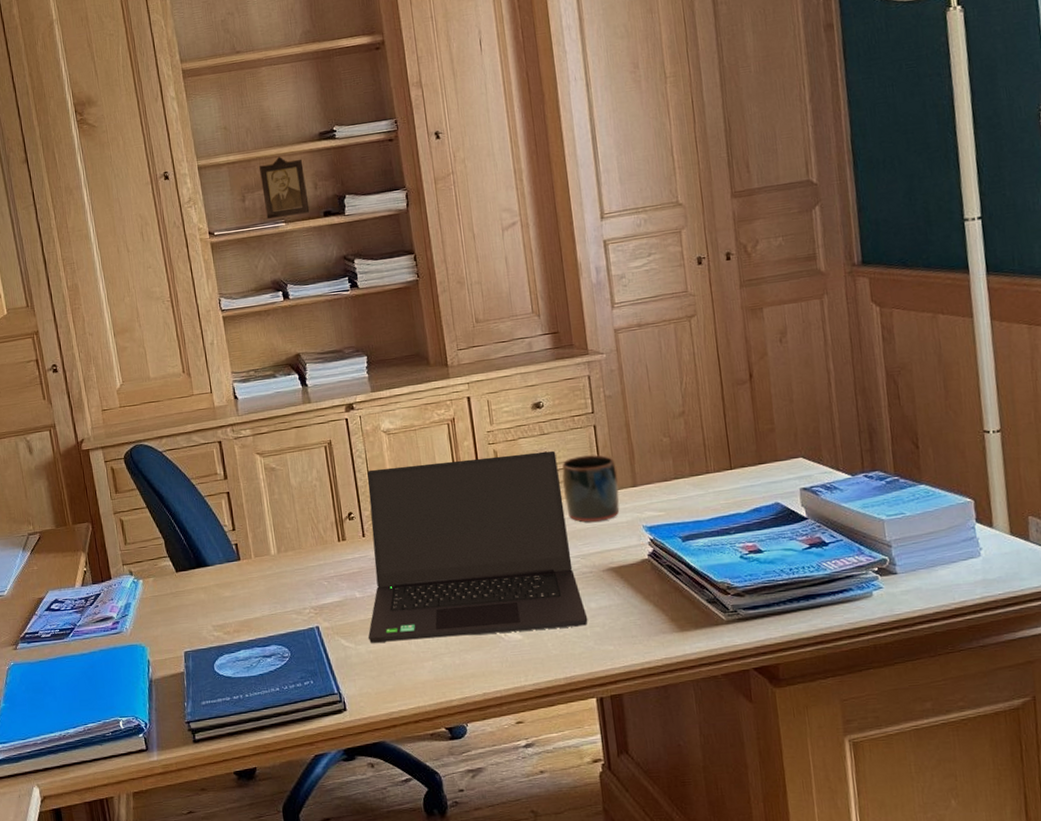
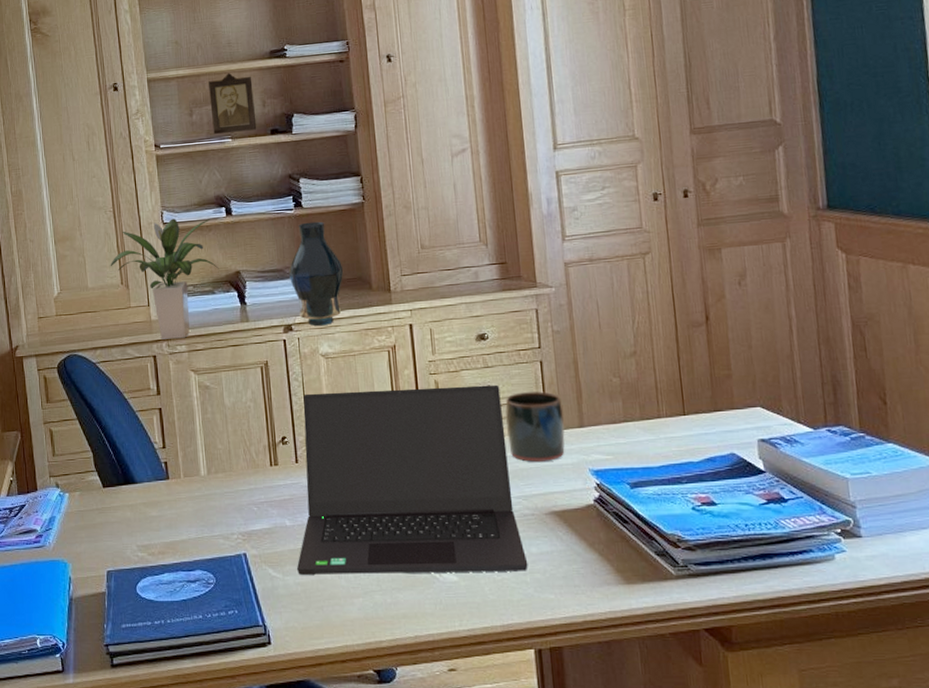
potted plant: none [170,304,280,425] -> present [110,218,220,340]
vase: none [347,300,402,404] -> present [288,221,344,326]

